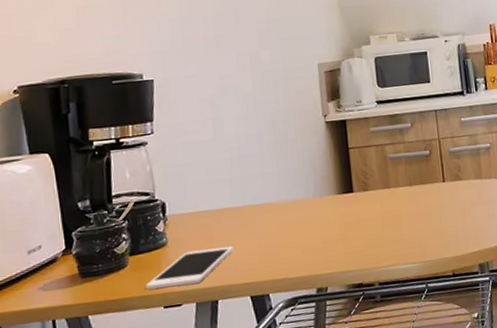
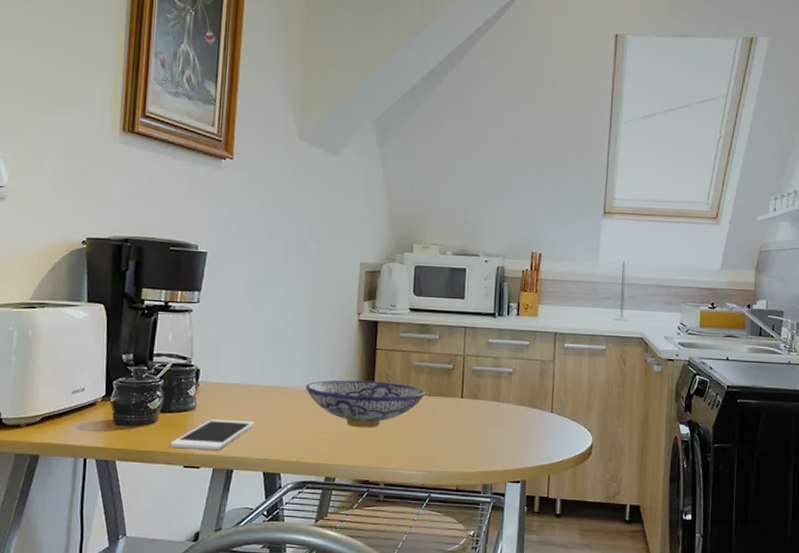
bowl: none [281,178,406,232] -> present [306,380,425,428]

